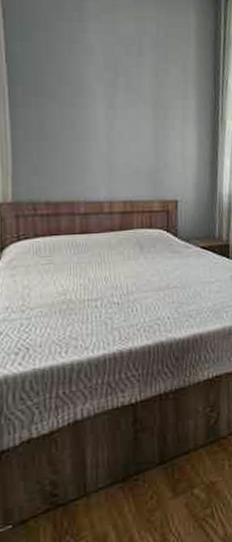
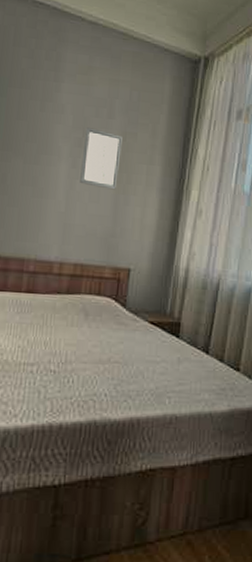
wall art: none [117,67,156,127] -> present [80,127,122,190]

